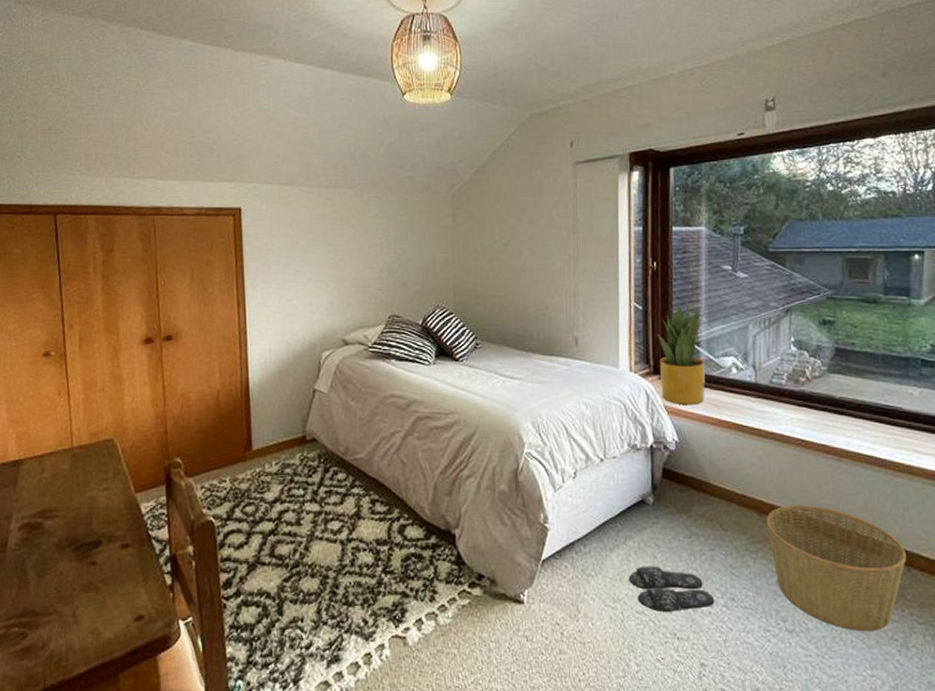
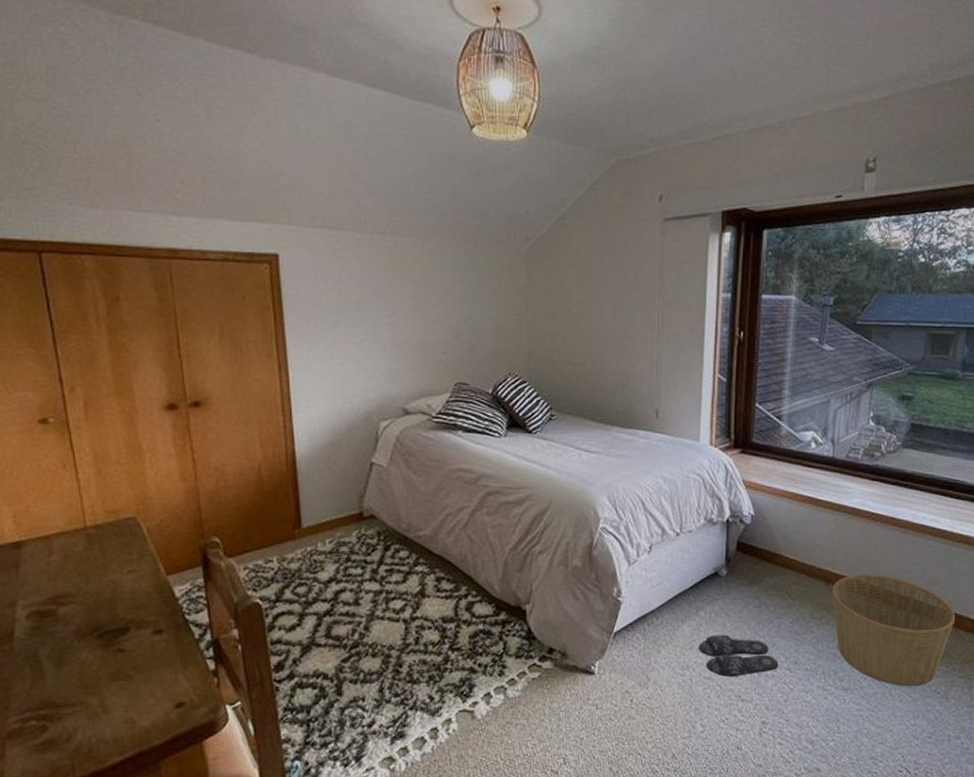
planter: present [657,303,707,406] -> none [740,375,791,480]

